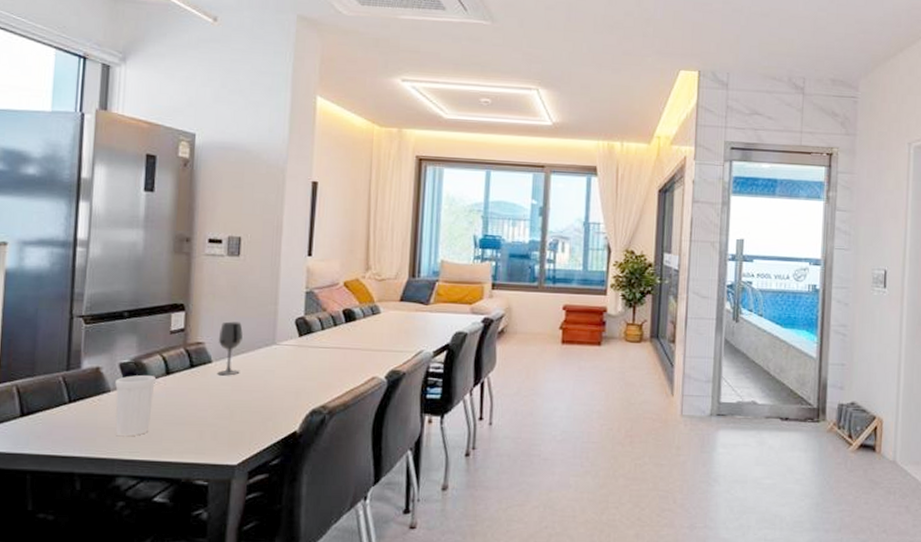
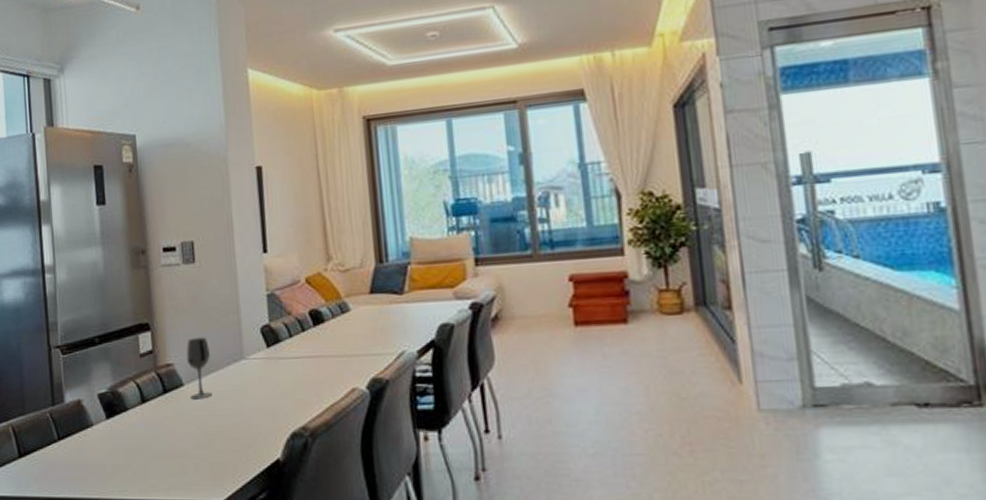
cup: present [115,374,157,437] -> none [96,404,134,474]

